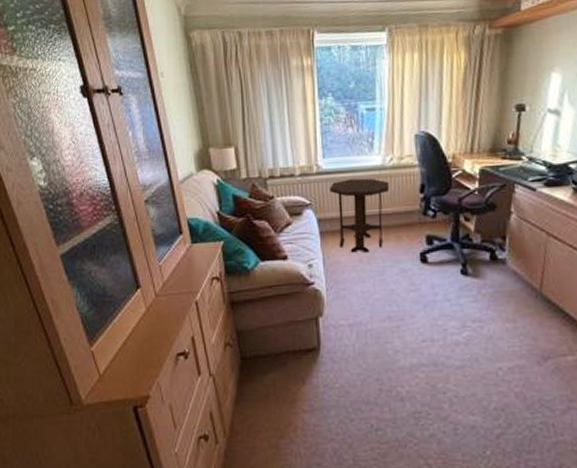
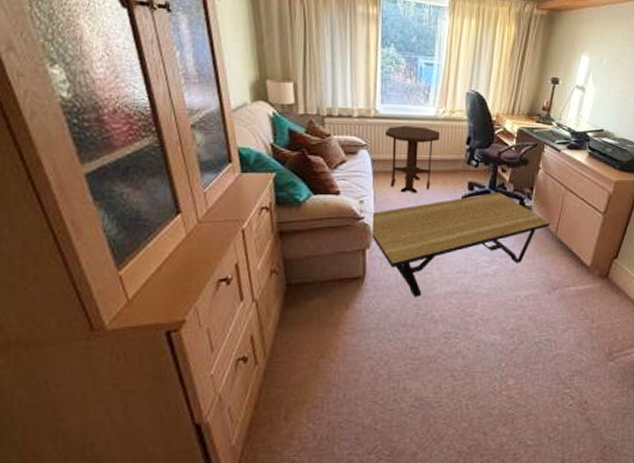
coffee table: none [320,244,532,370] -> present [370,191,550,297]

